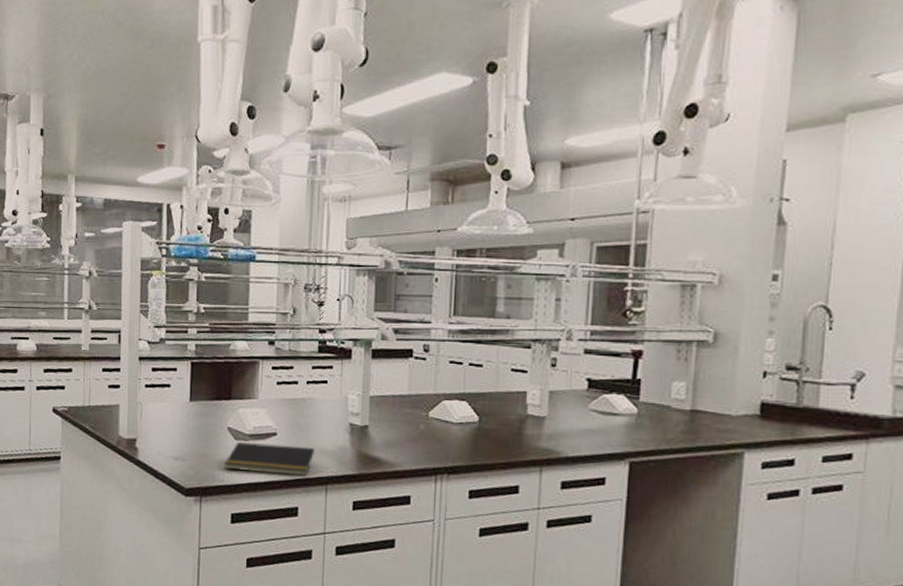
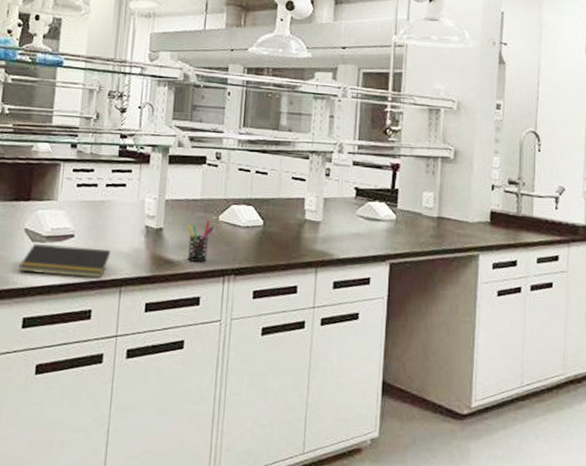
pen holder: none [394,417,424,460] -> present [187,221,214,262]

